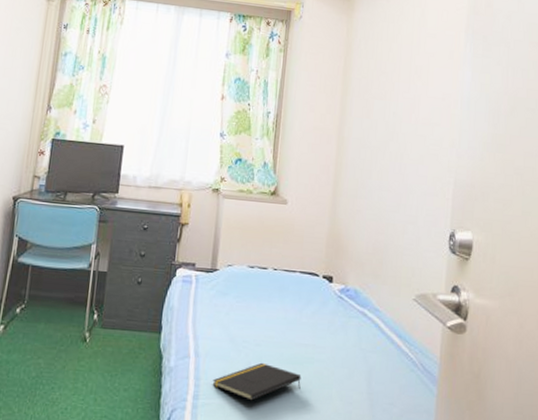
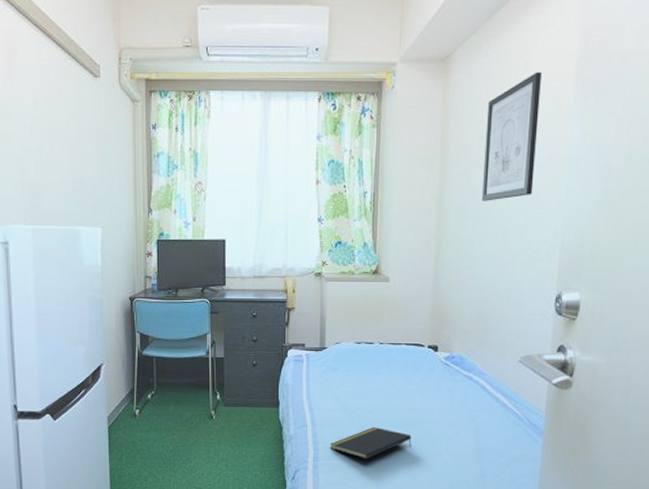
wall art: none [379,19,437,133] -> present [481,71,543,201]

